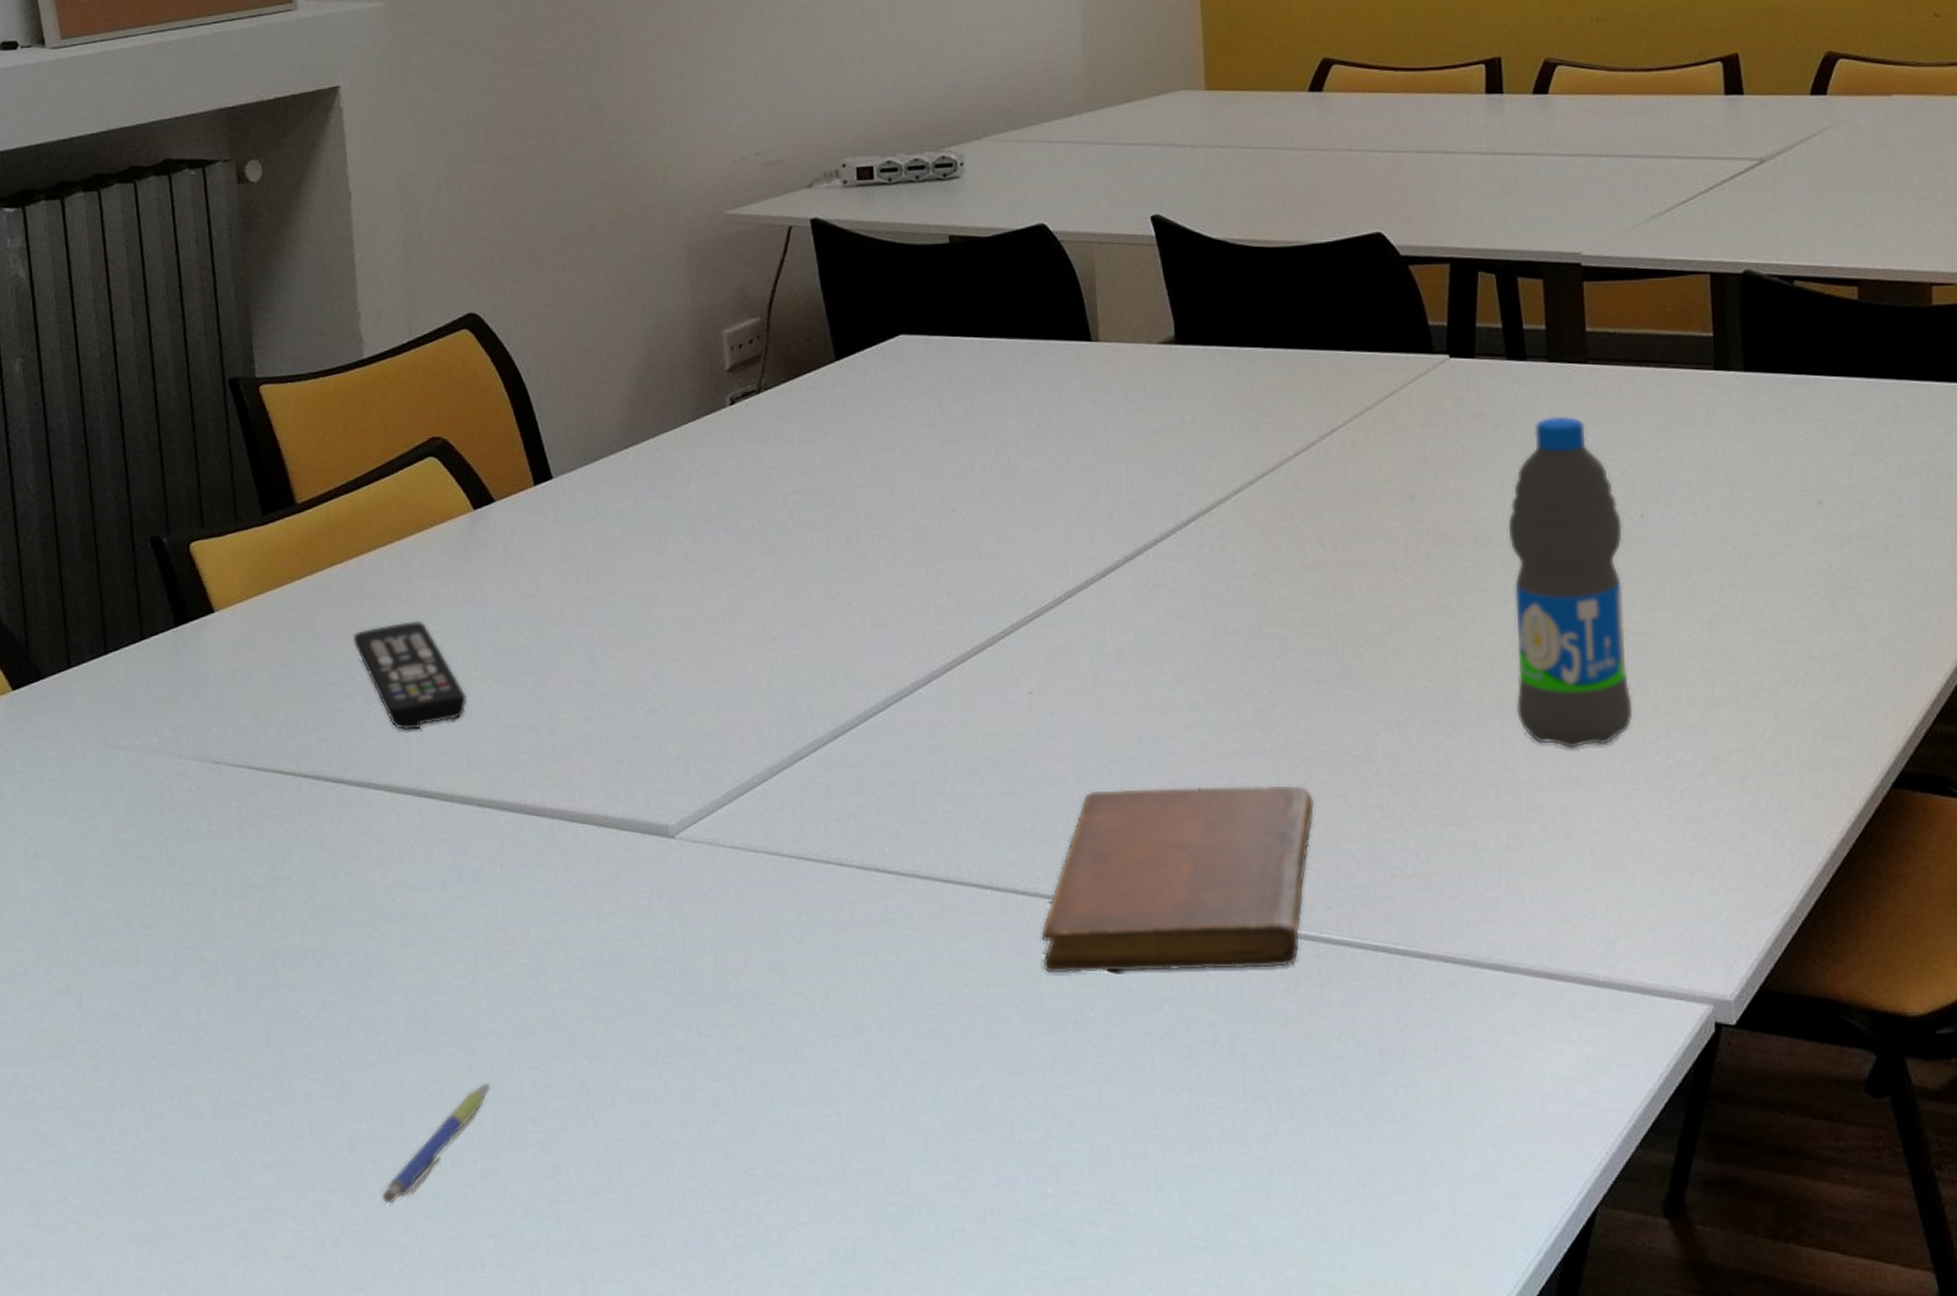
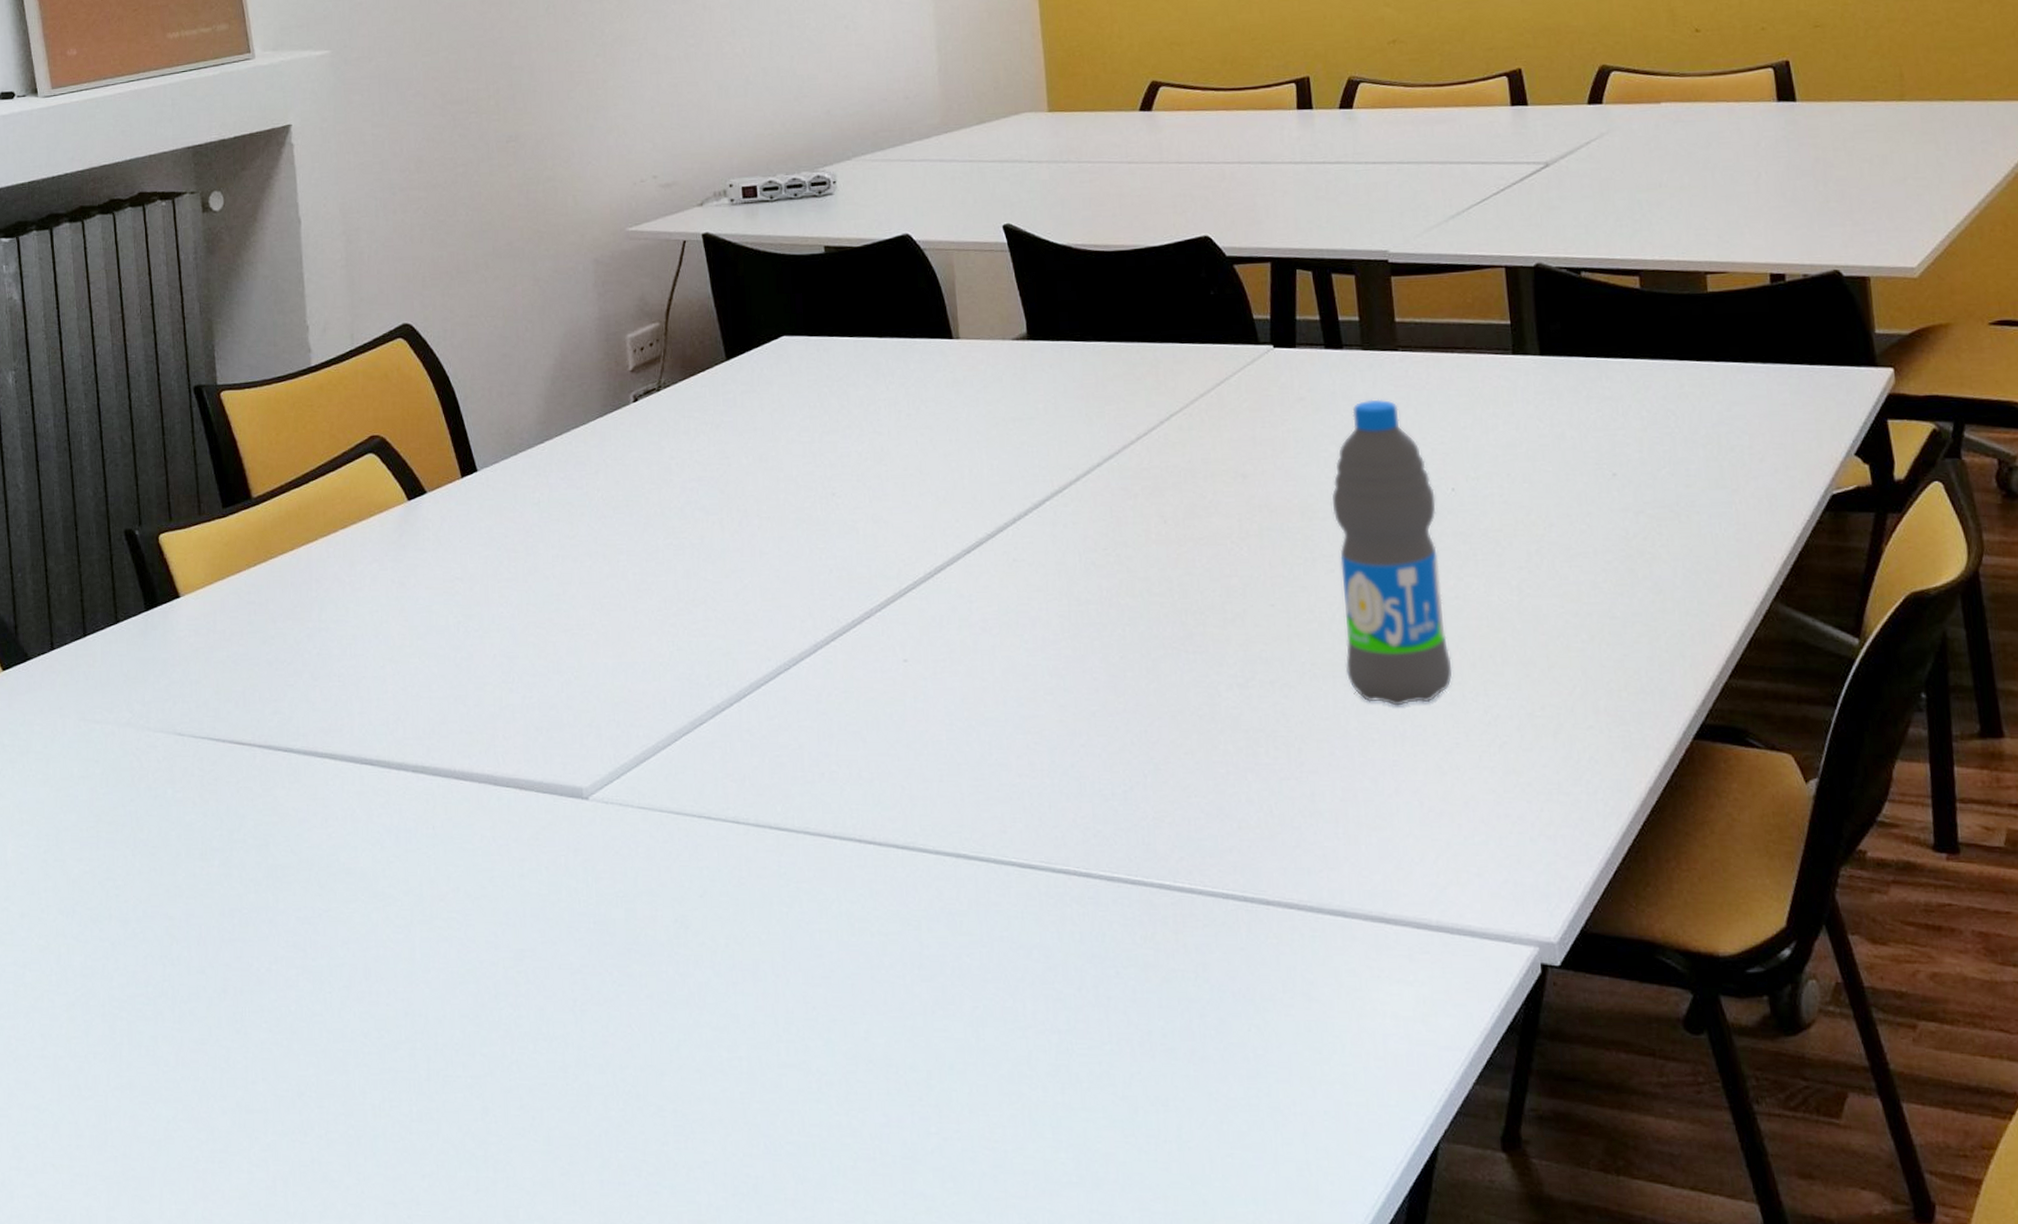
remote control: present [353,620,467,731] -> none [302,602,402,704]
pen: present [382,1083,491,1204] -> none [327,1031,425,1146]
notebook: present [1041,785,1314,974] -> none [920,744,1165,923]

